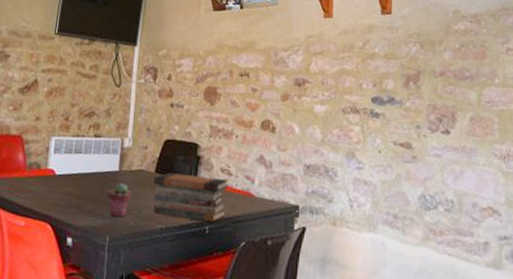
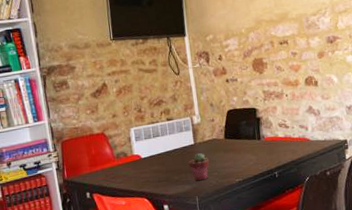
book stack: present [153,172,230,222] -> none [224,131,290,171]

